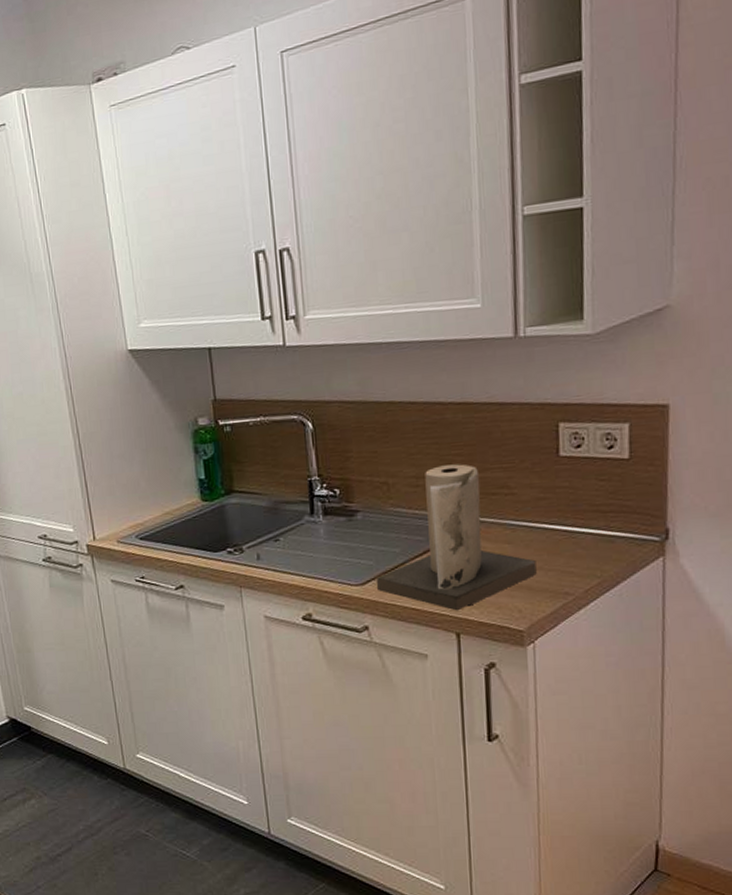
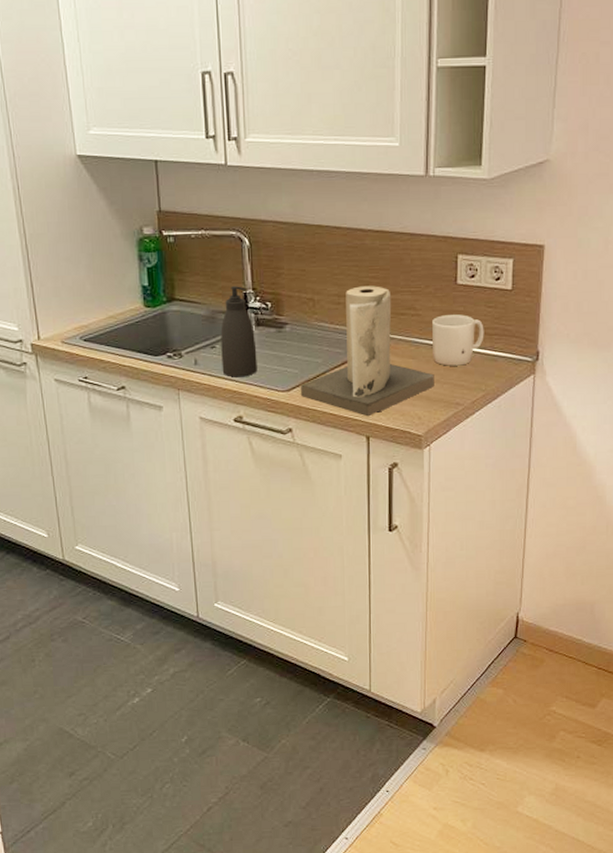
soap dispenser: none [284,473,327,572] -> present [220,286,257,378]
mug: none [531,490,597,551] -> present [432,314,484,366]

